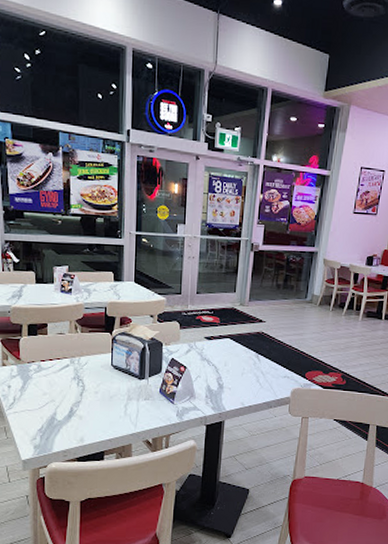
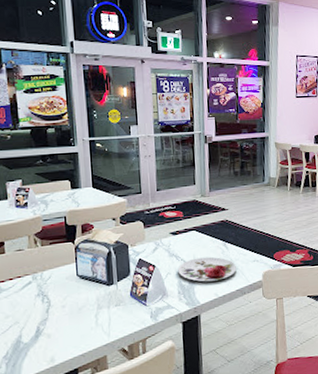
plate: none [208,365,266,391] -> present [178,256,236,282]

